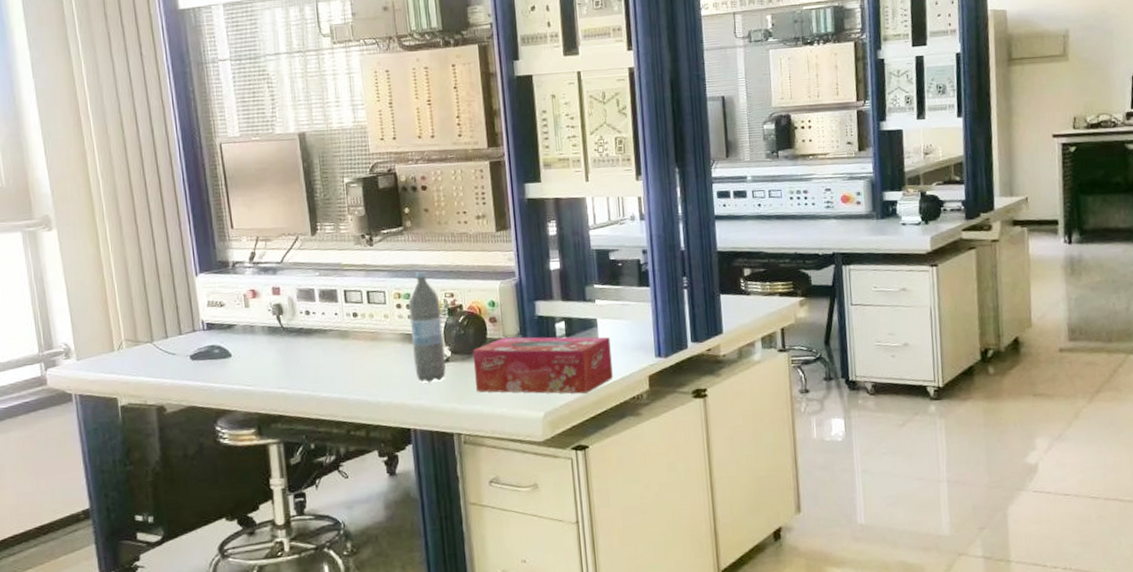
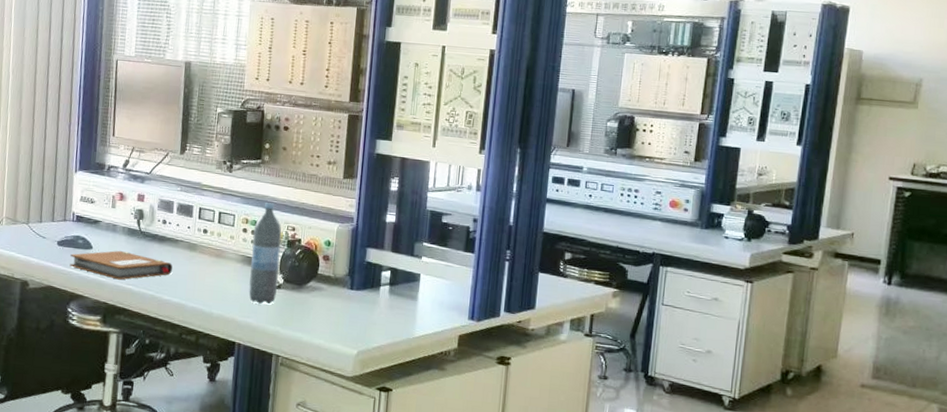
notebook: none [208,352,326,385] -> present [69,250,173,280]
tissue box: present [472,336,613,394] -> none [300,276,429,341]

